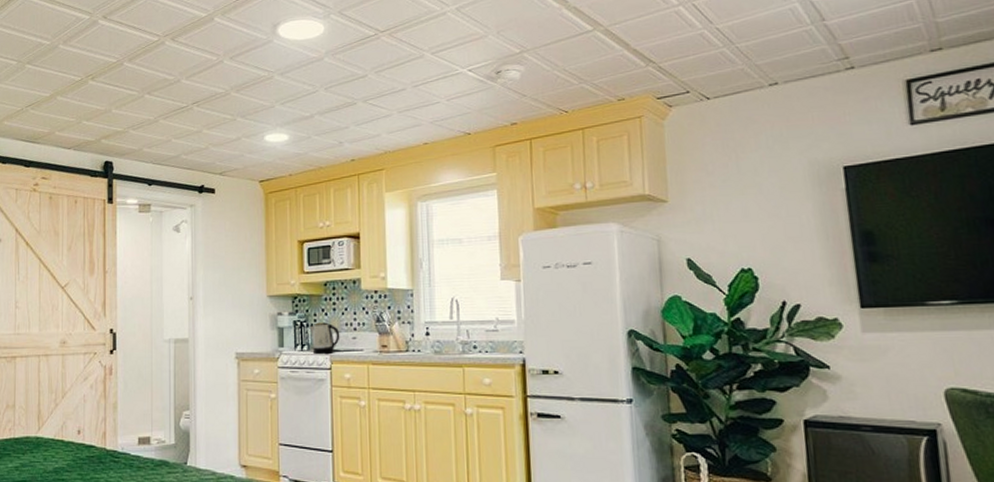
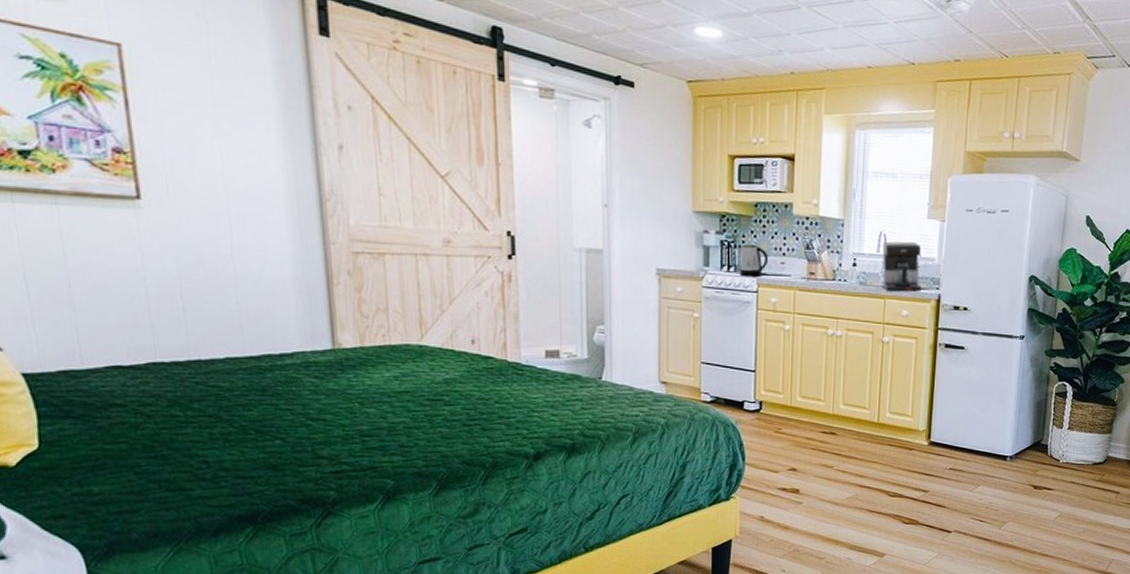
coffee maker: none [455,305,503,360] -> present [882,241,921,293]

